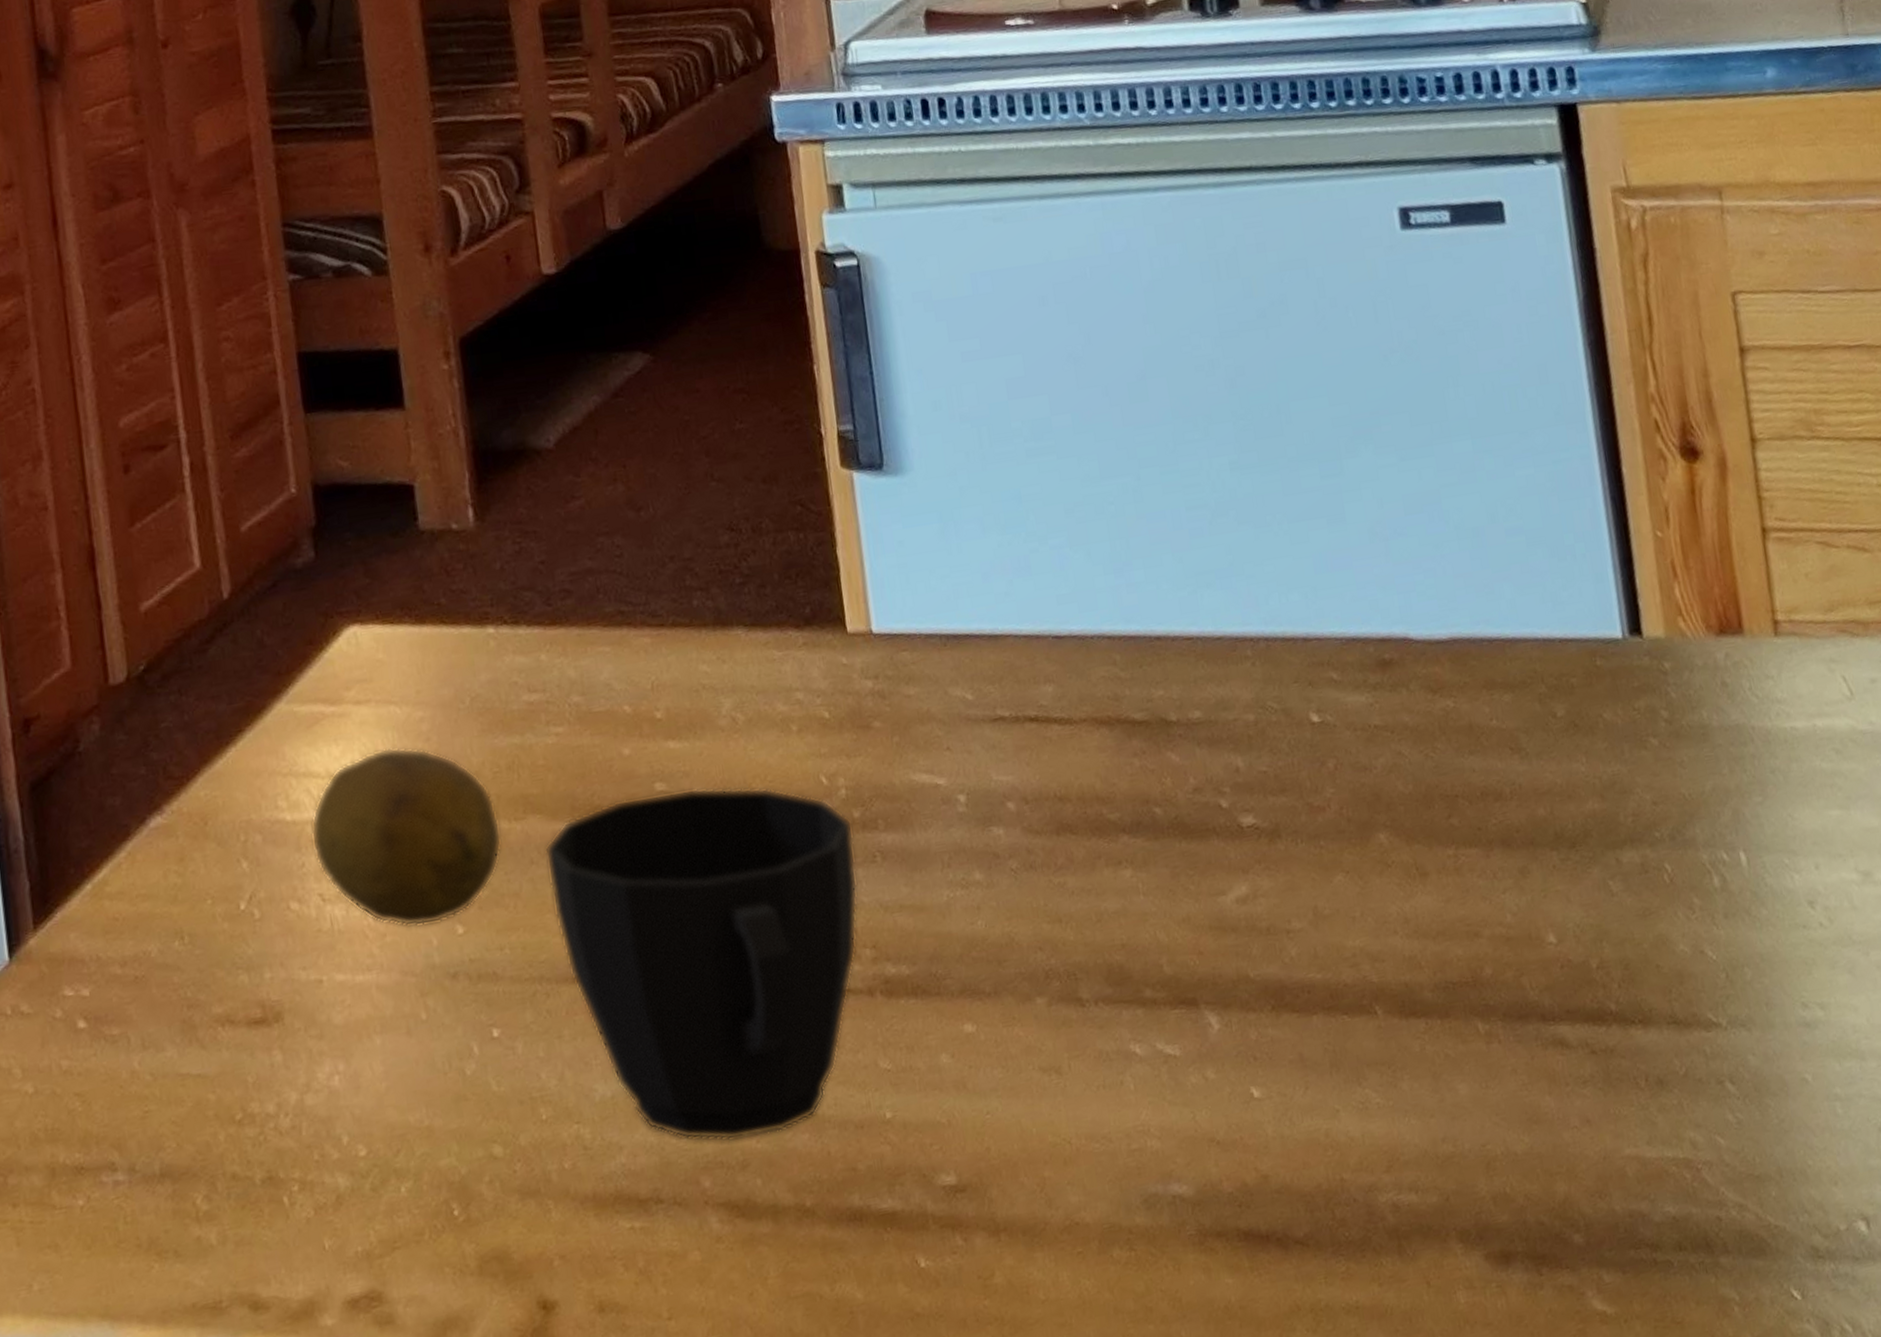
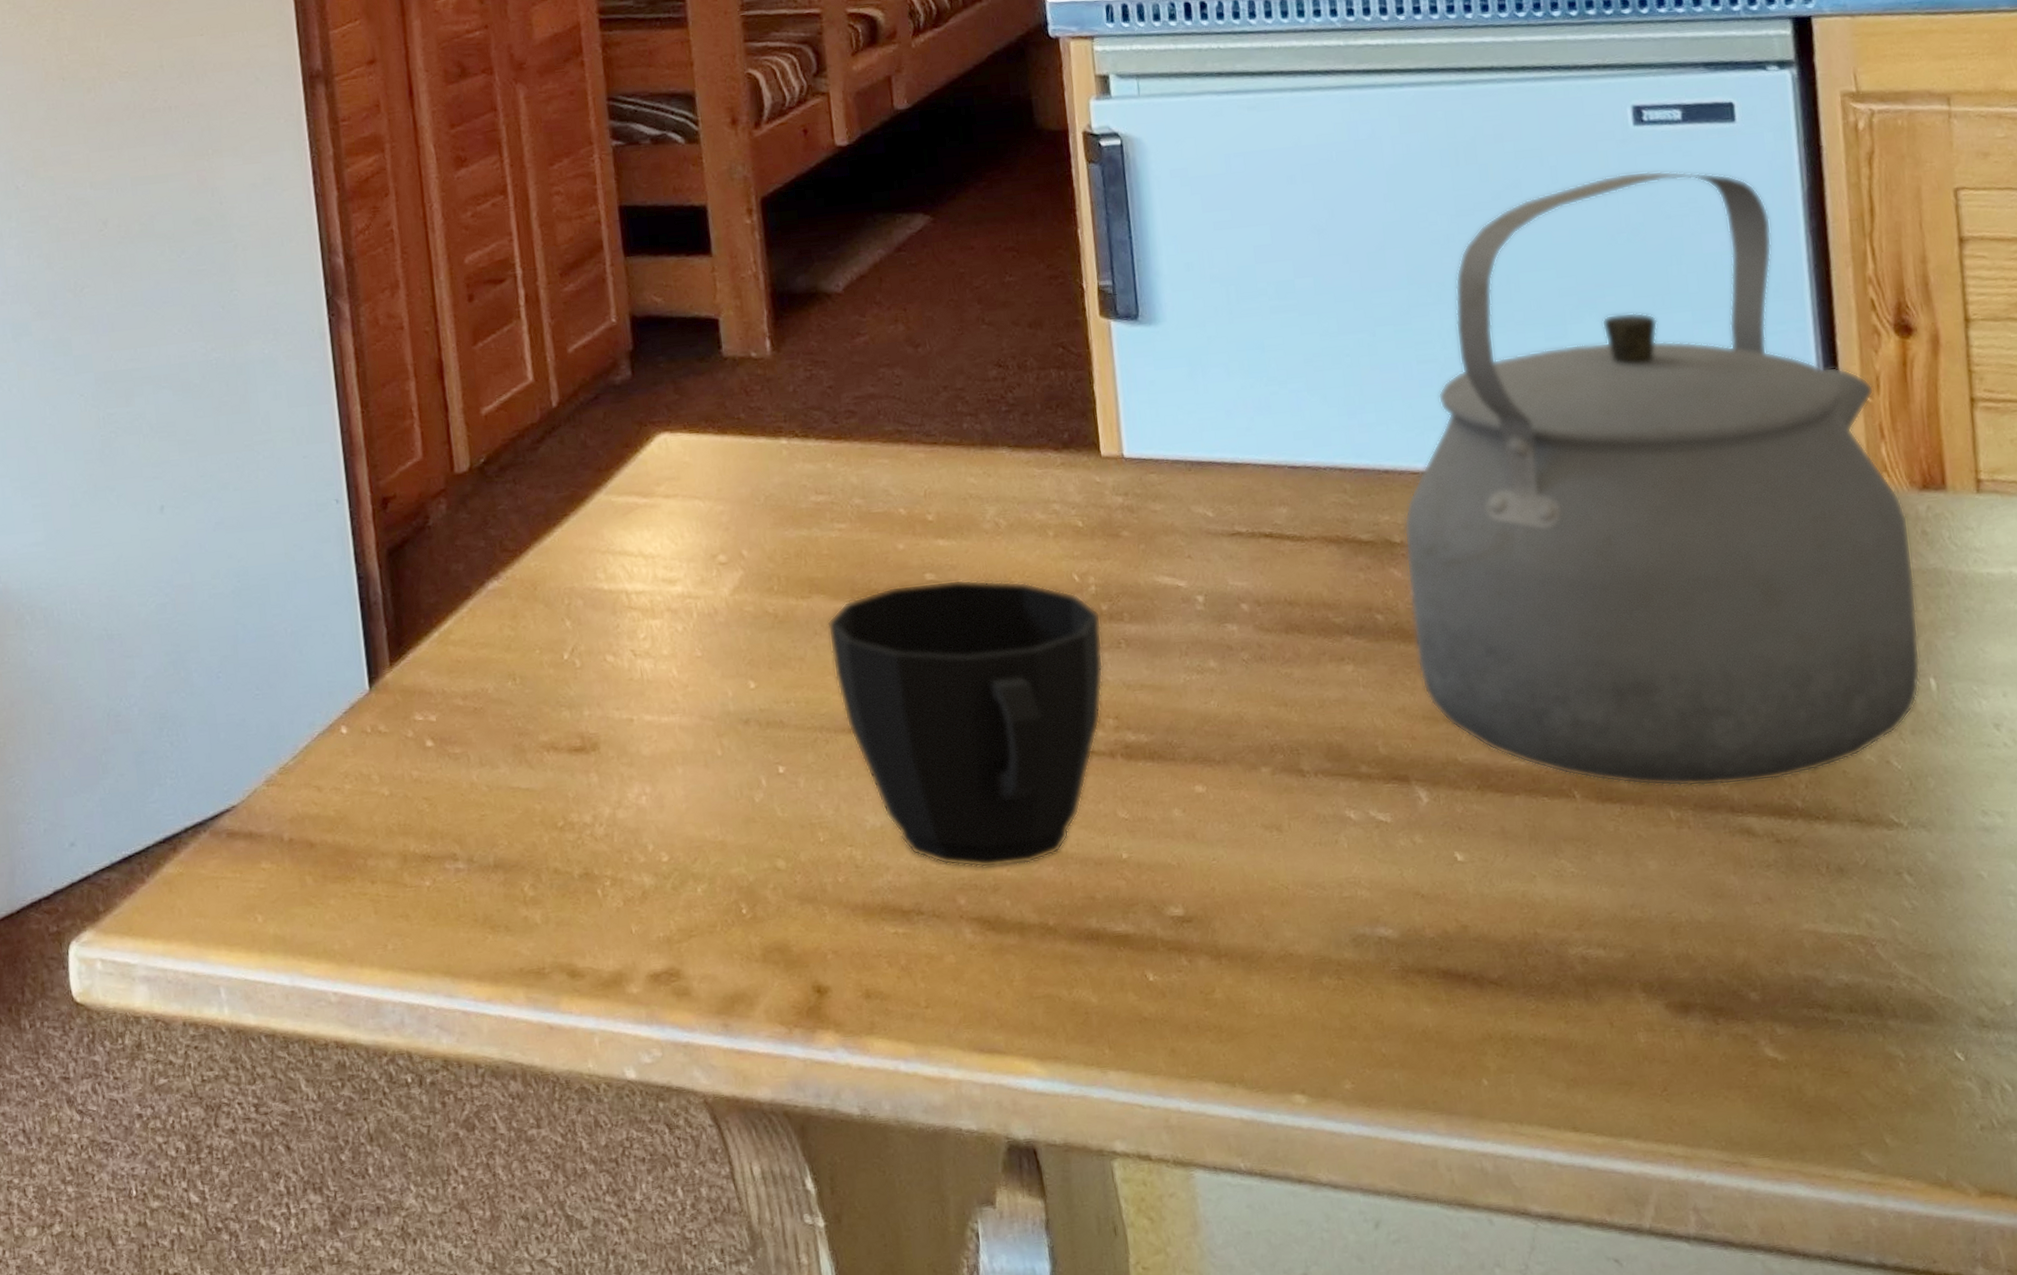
fruit: present [310,747,502,927] -> none [625,534,790,681]
tea kettle: none [1179,280,1730,995] -> present [1404,170,1921,787]

